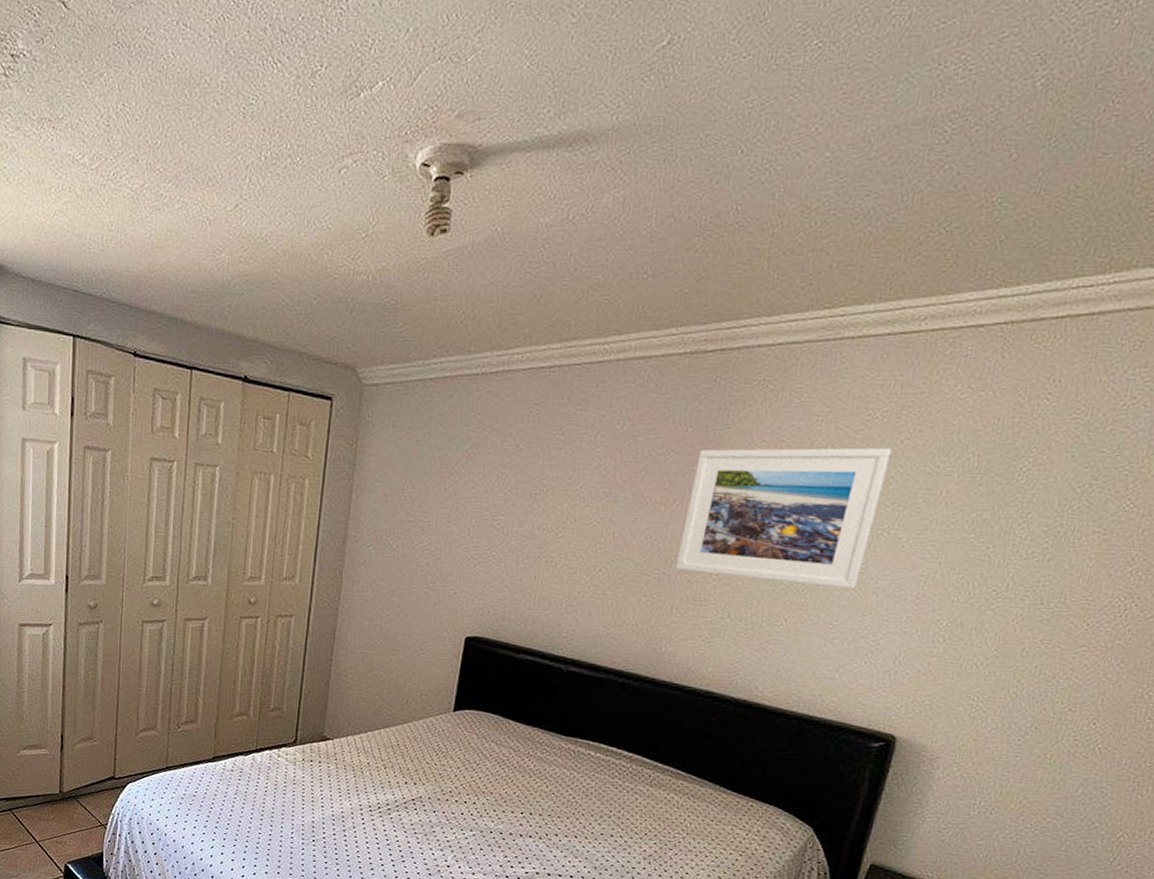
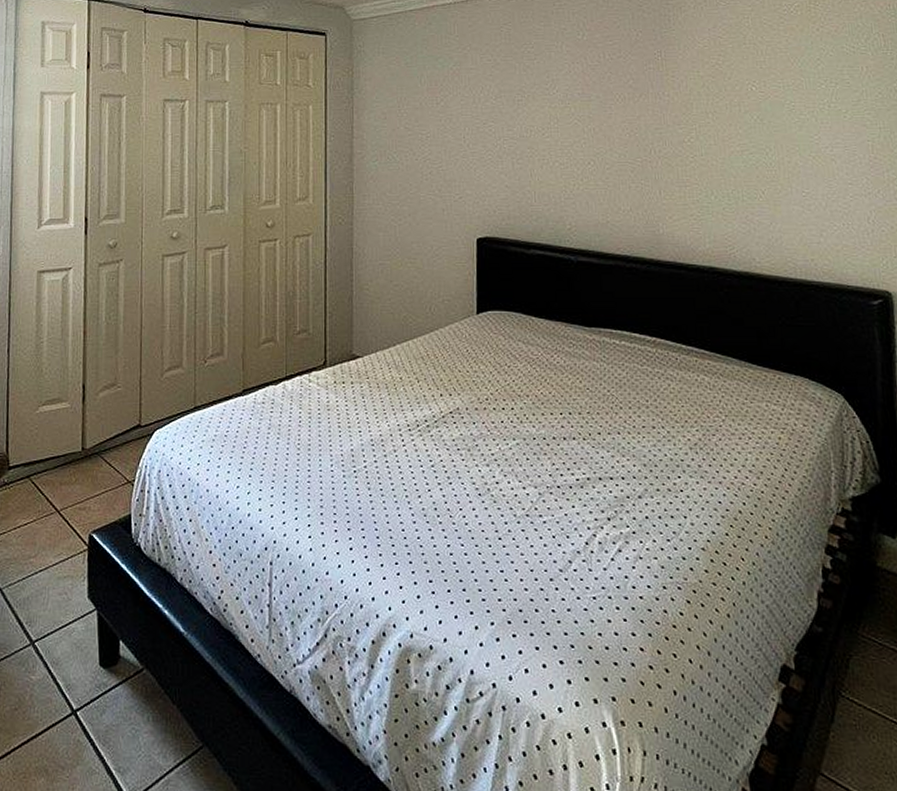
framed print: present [675,447,893,590] -> none [652,35,817,159]

